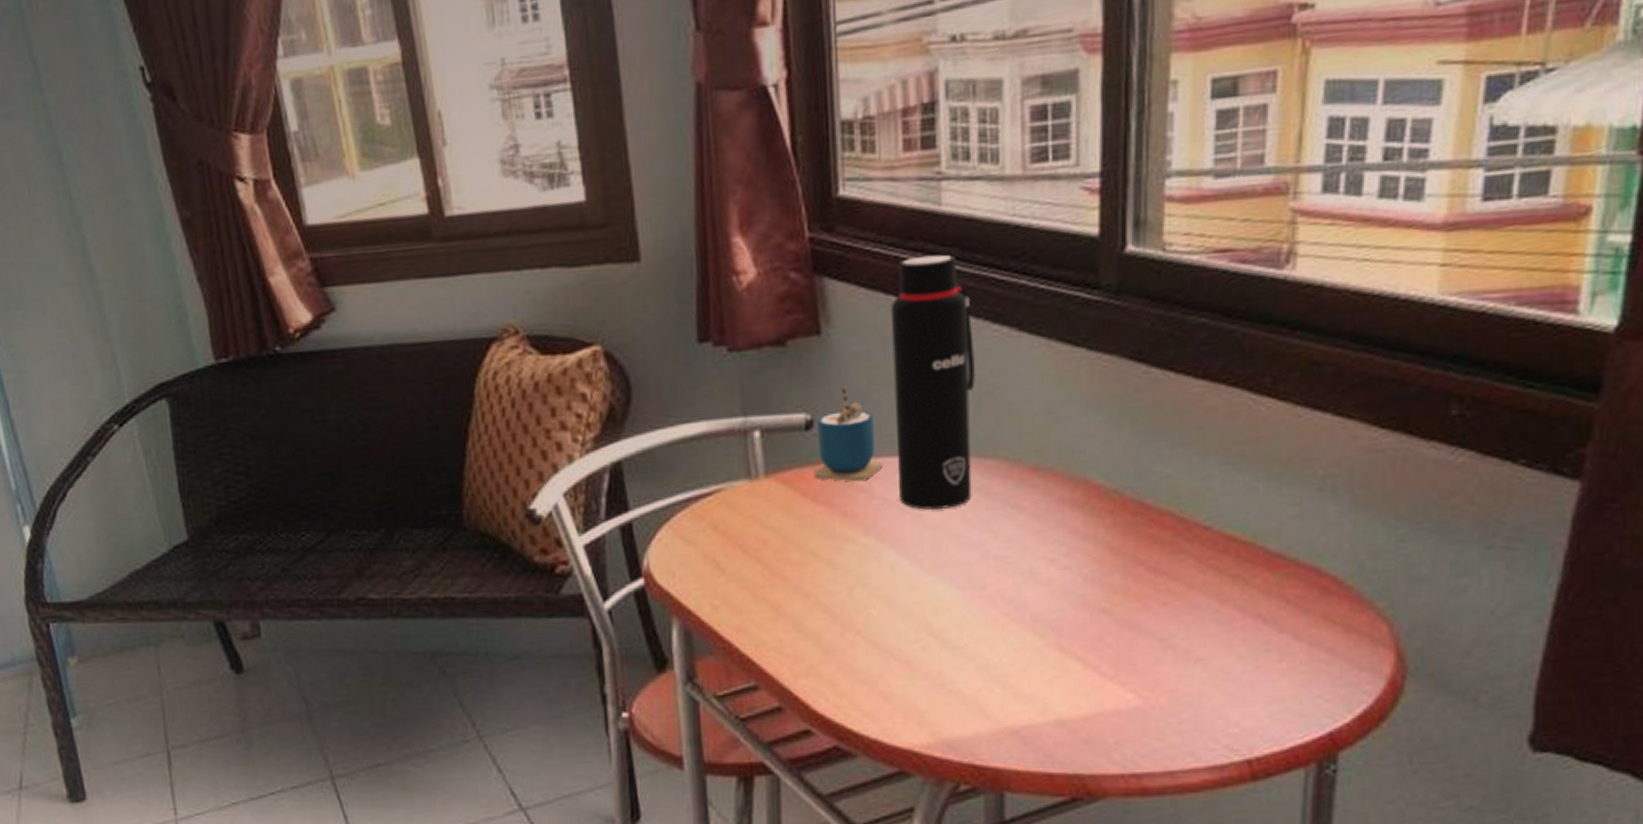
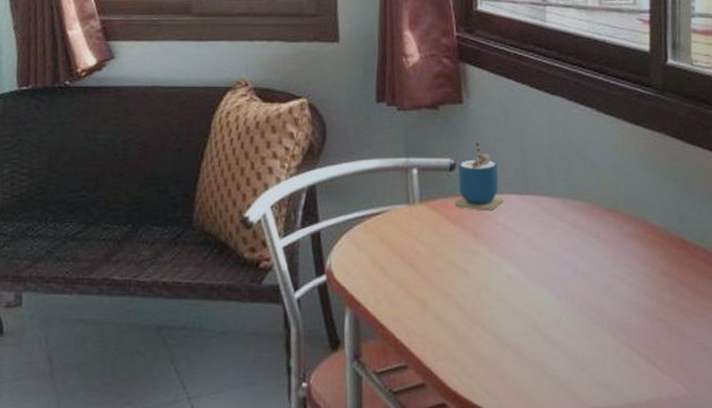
water bottle: present [890,254,975,510] -> none [510,55,568,235]

